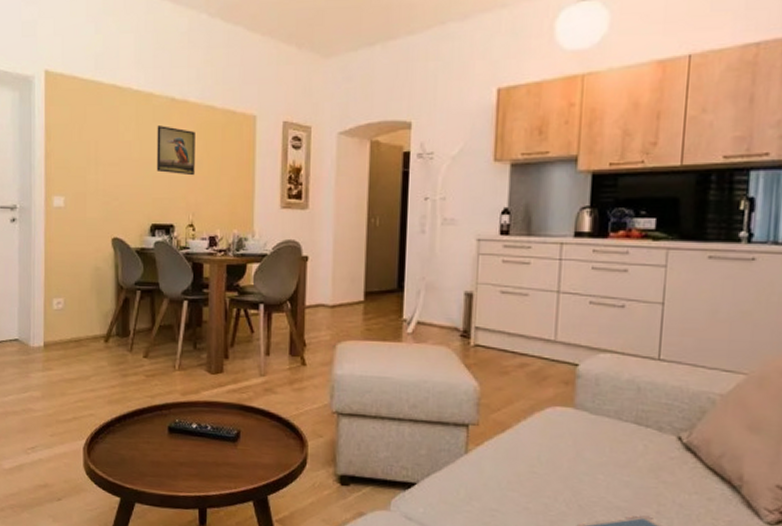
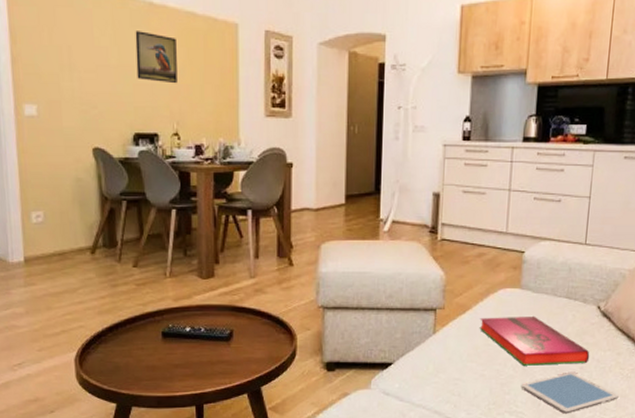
hardback book: none [522,440,669,507] -> present [479,315,590,366]

